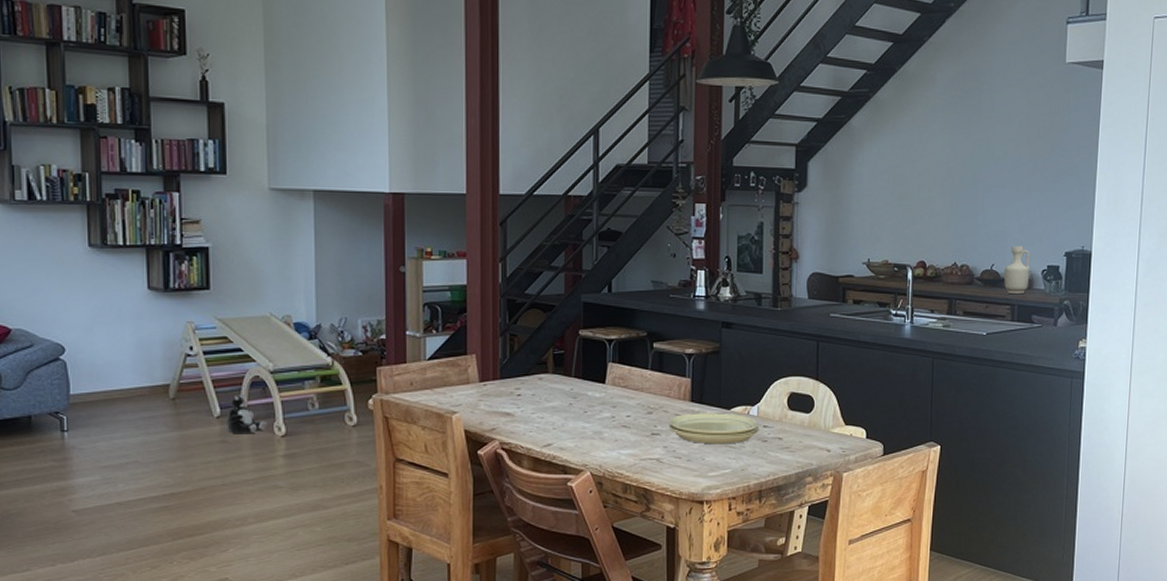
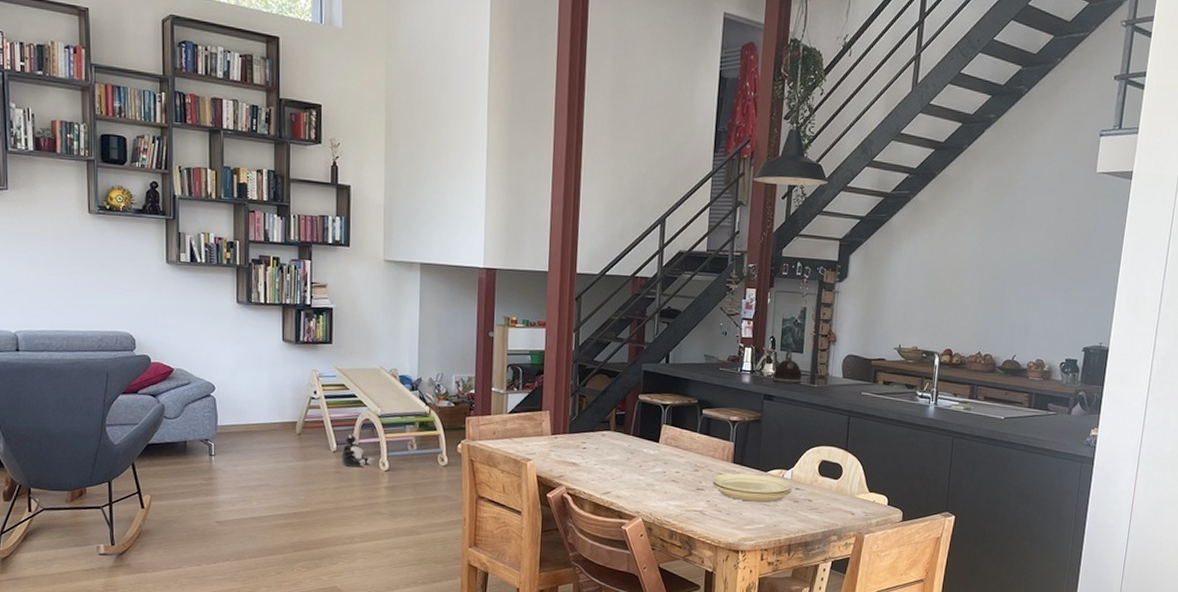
kettle: none [730,269,762,309] -> present [772,348,802,385]
ceramic jug: present [1003,246,1030,295] -> none [1024,339,1050,384]

